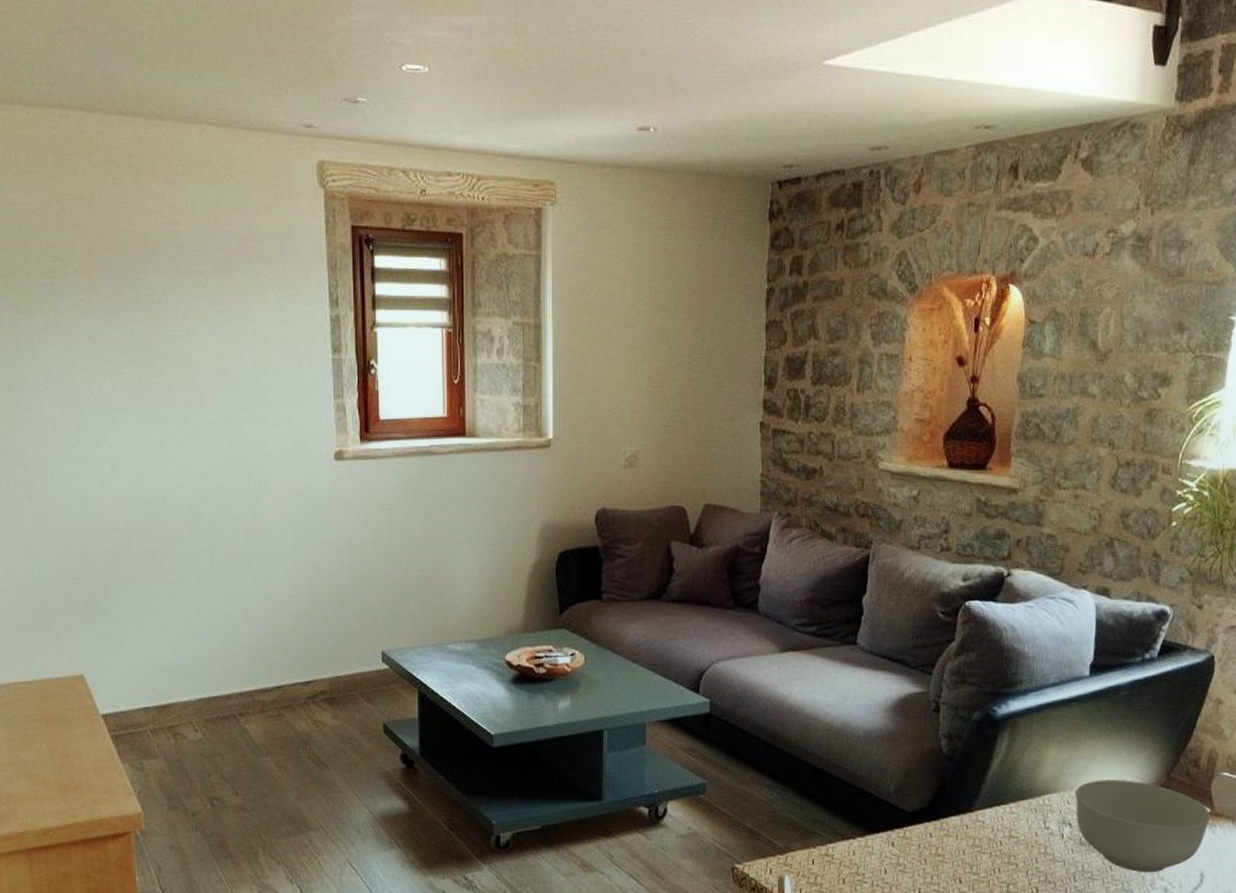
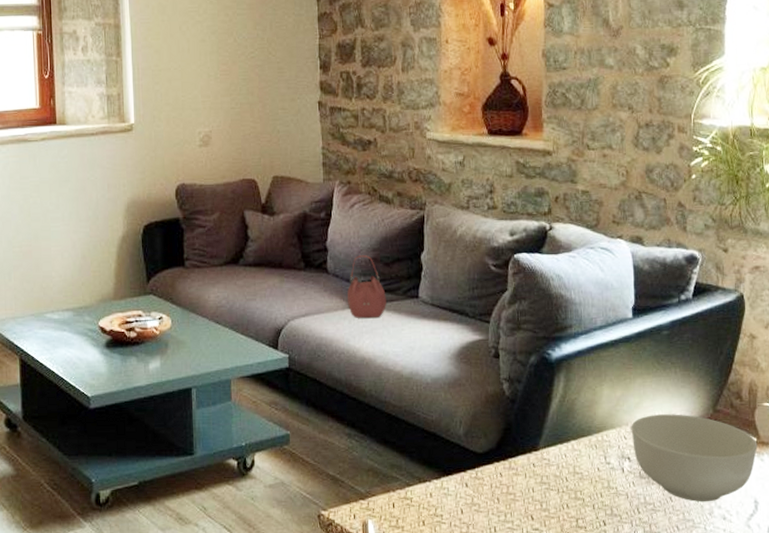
handbag: none [778,595,821,663] -> present [347,255,386,318]

